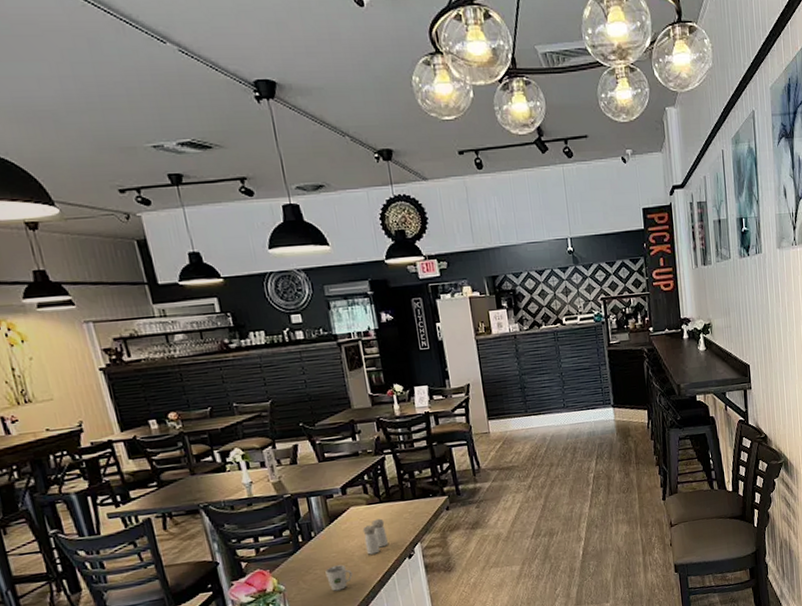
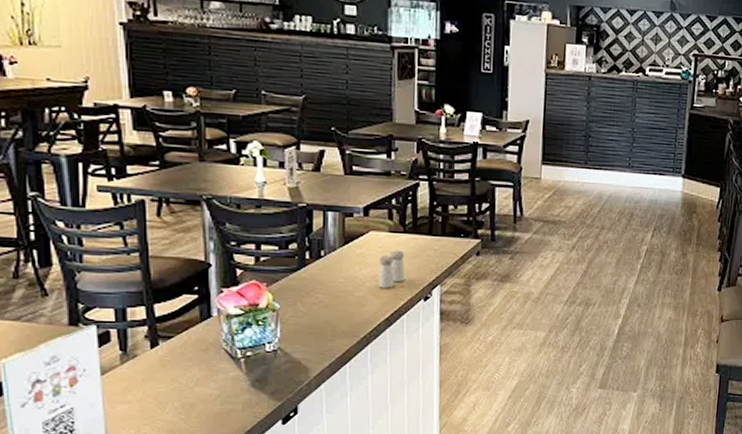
cup: present [325,565,353,591] -> none [328,293,358,321]

